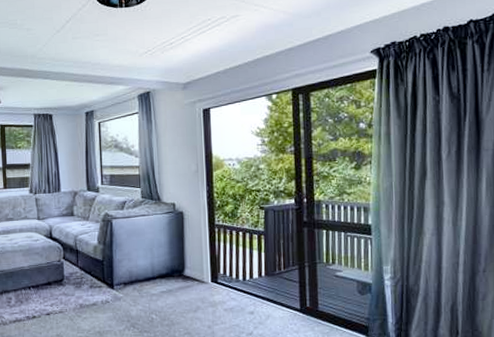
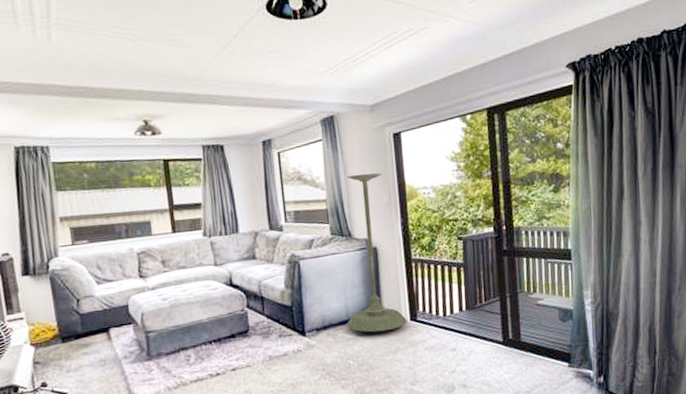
plant stand: none [152,144,208,290] -> present [347,173,407,332]

